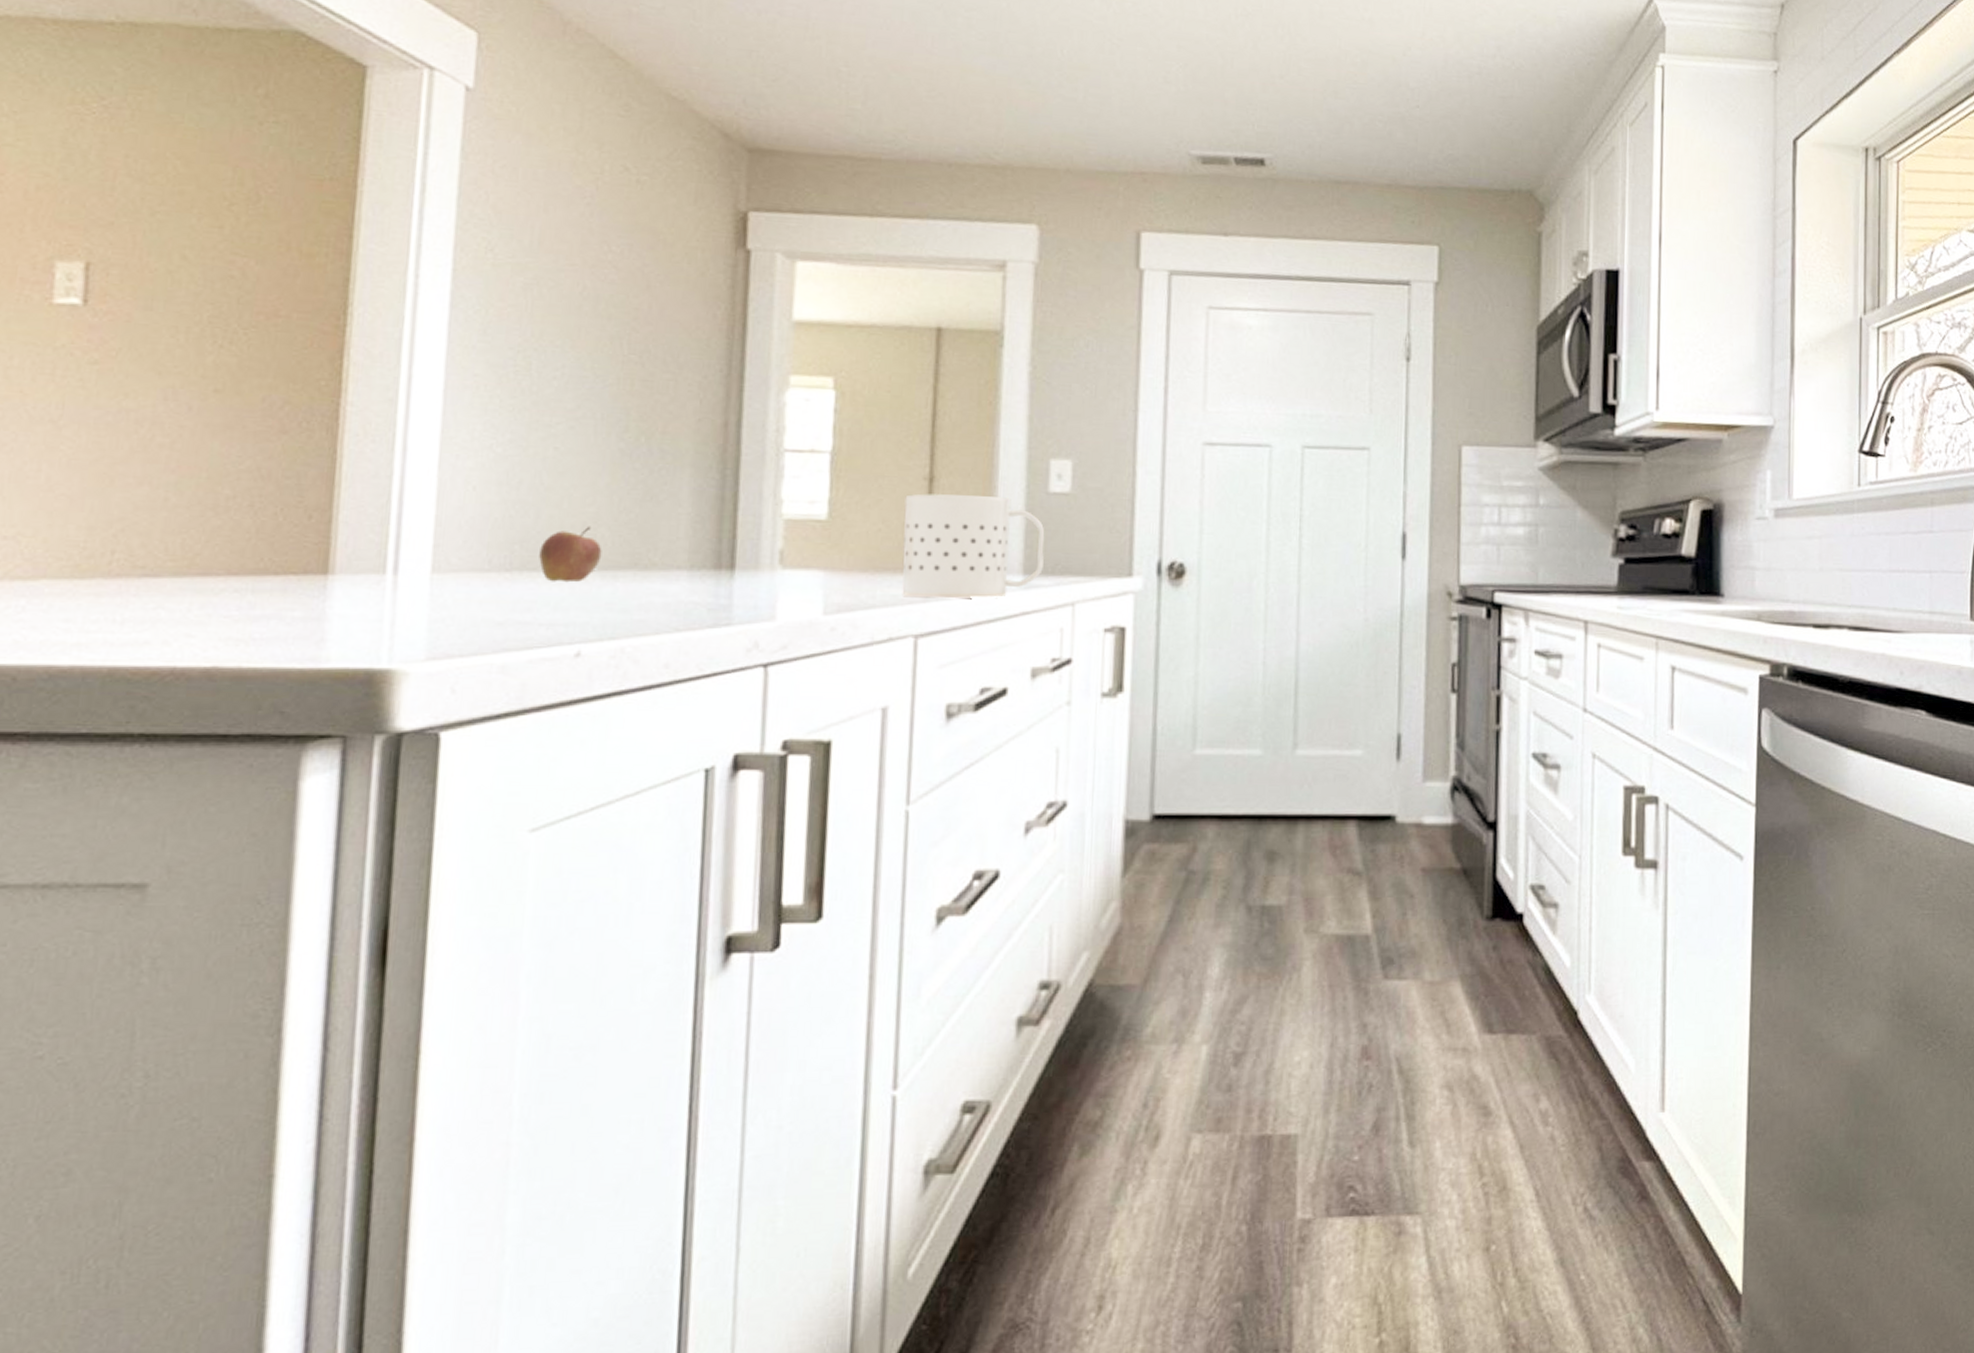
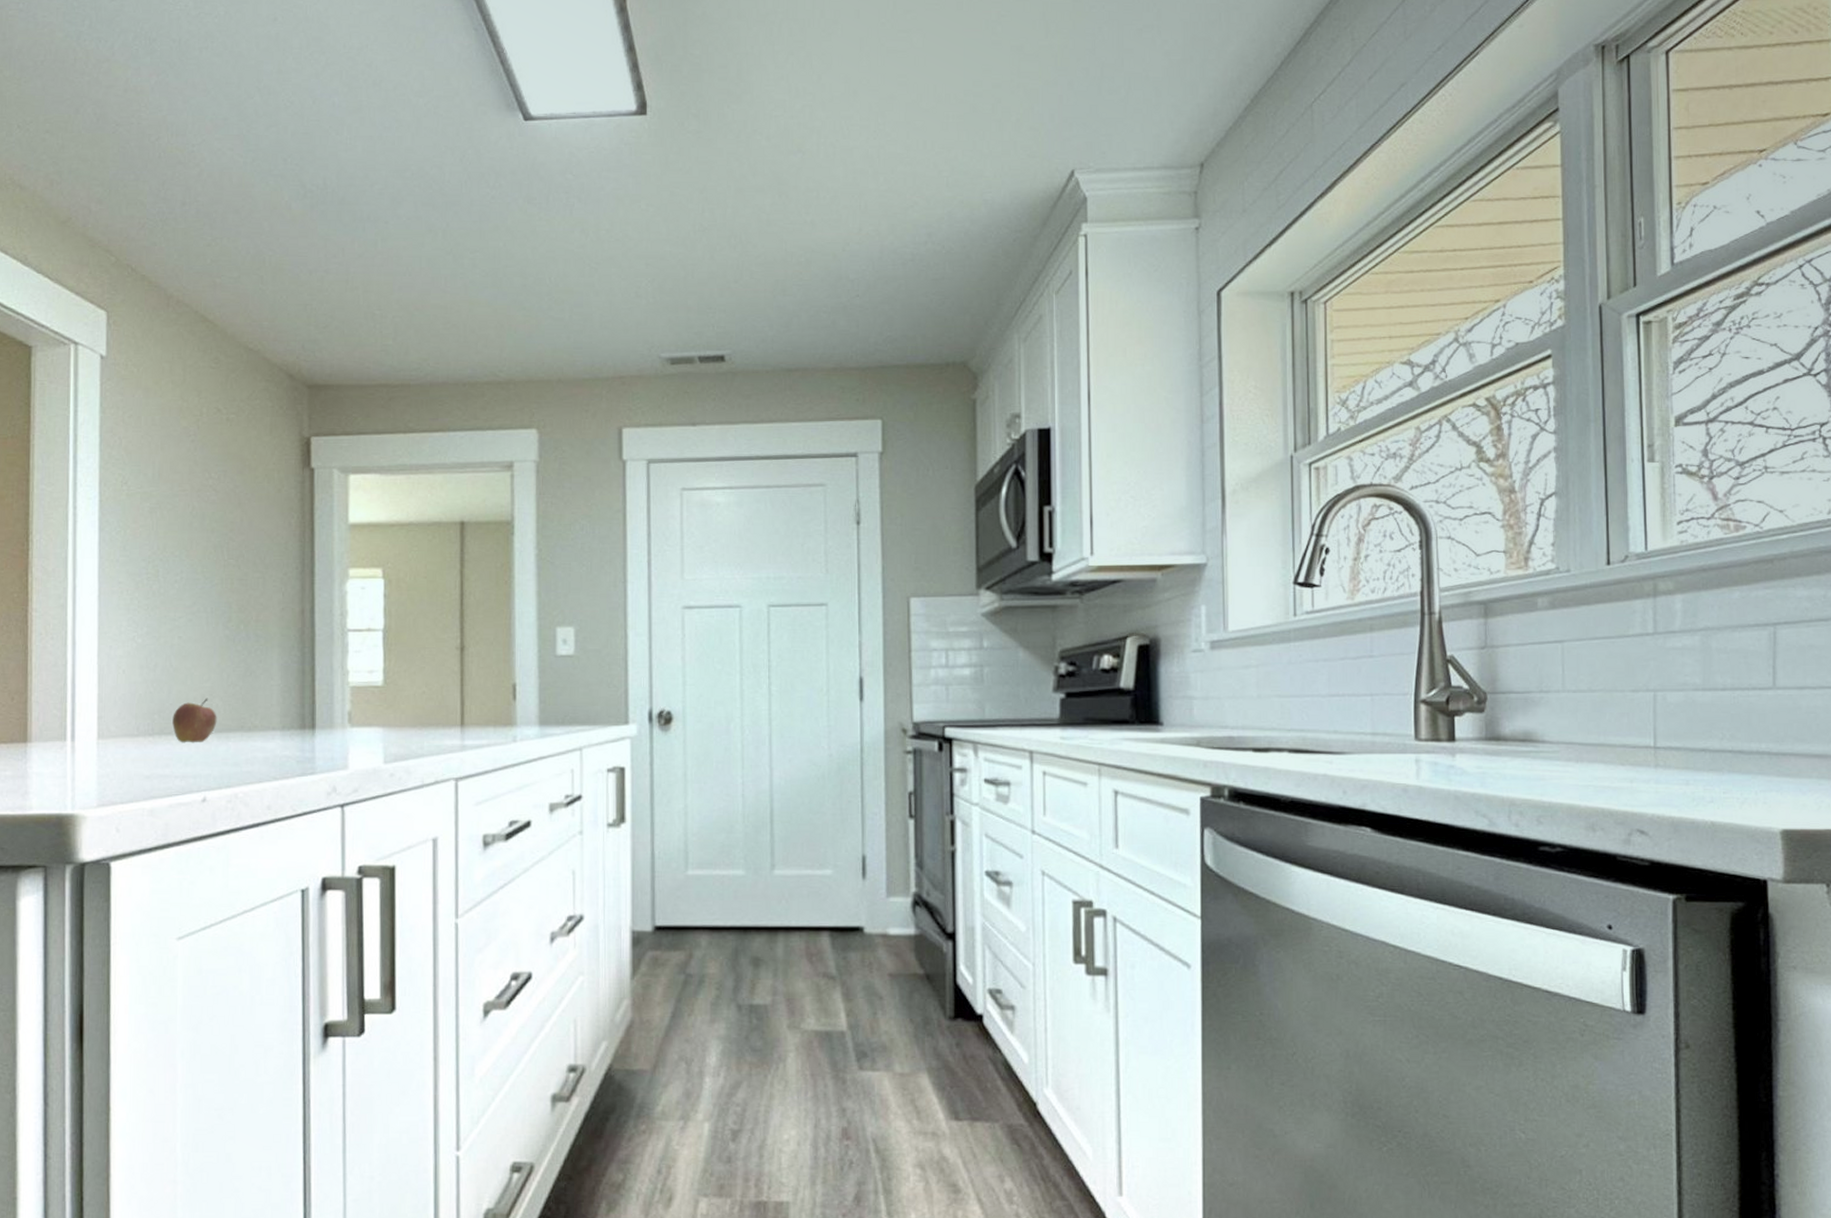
mug: present [902,493,1045,599] -> none [442,660,555,748]

